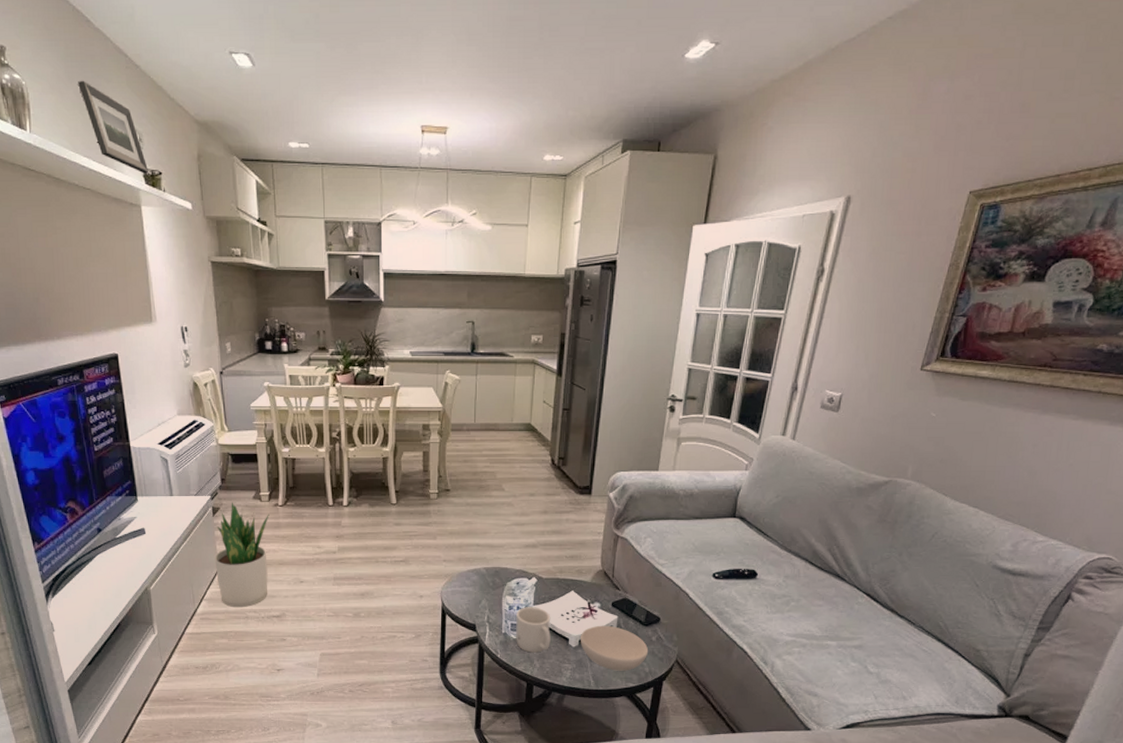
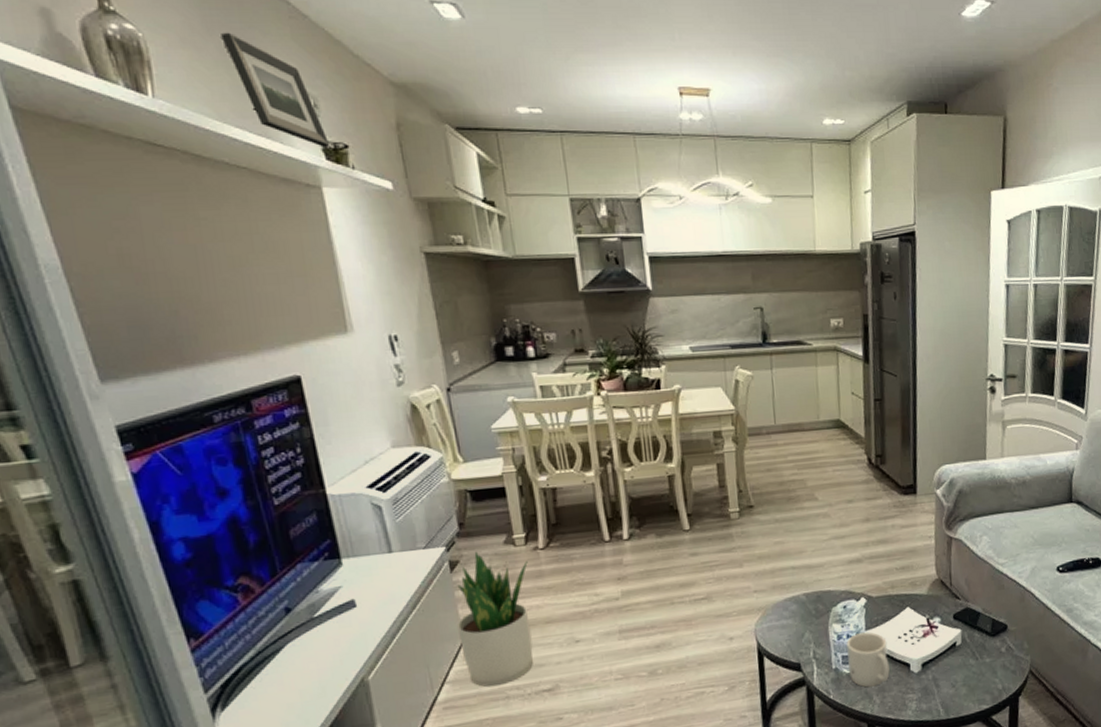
bowl: present [581,625,649,671] -> none [923,642,1000,694]

